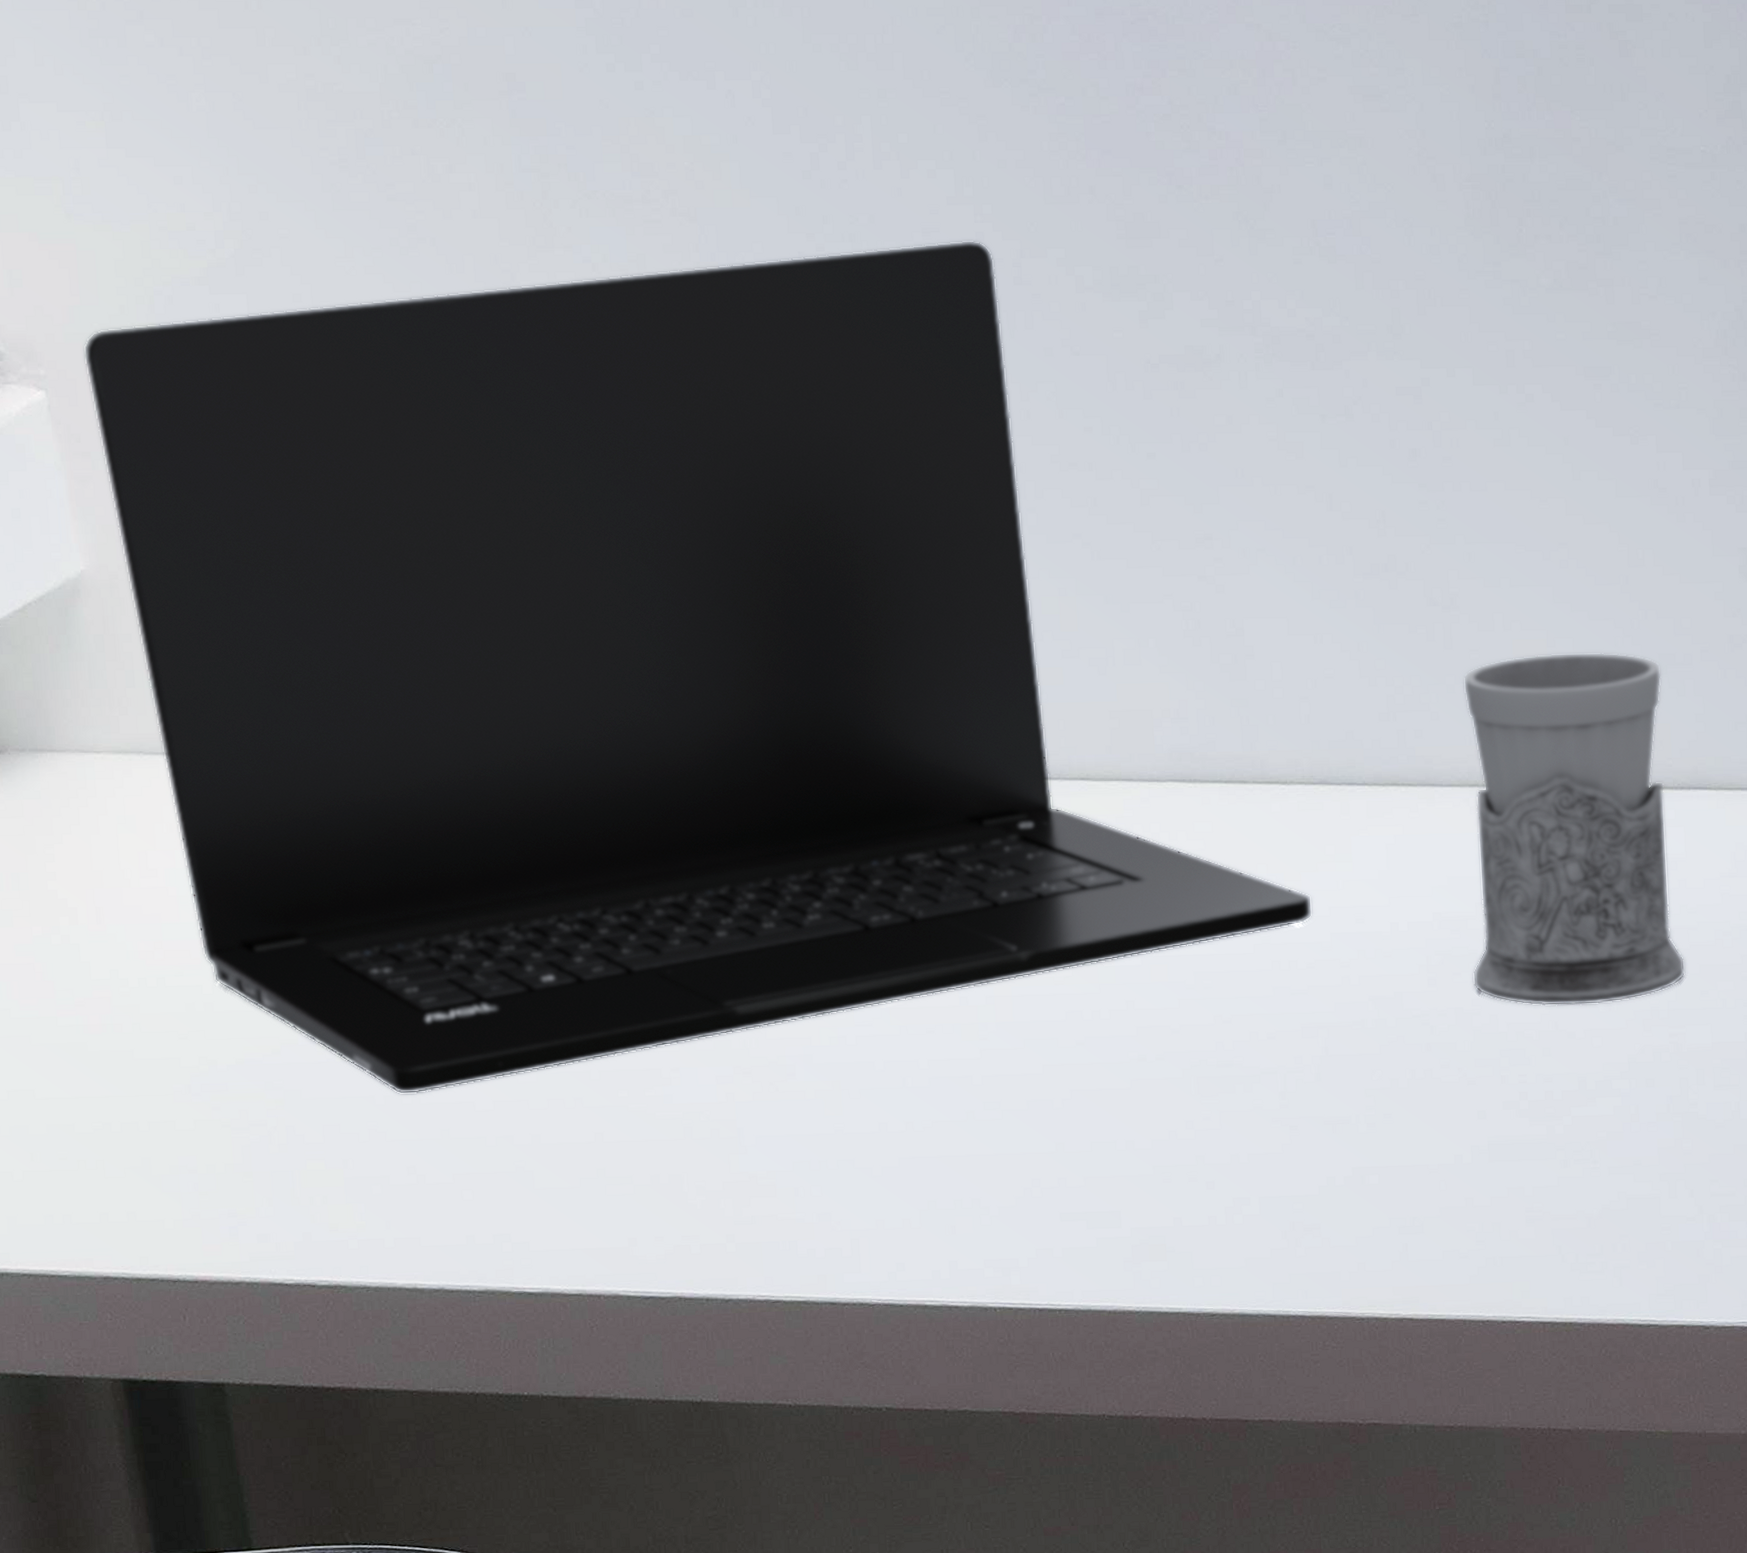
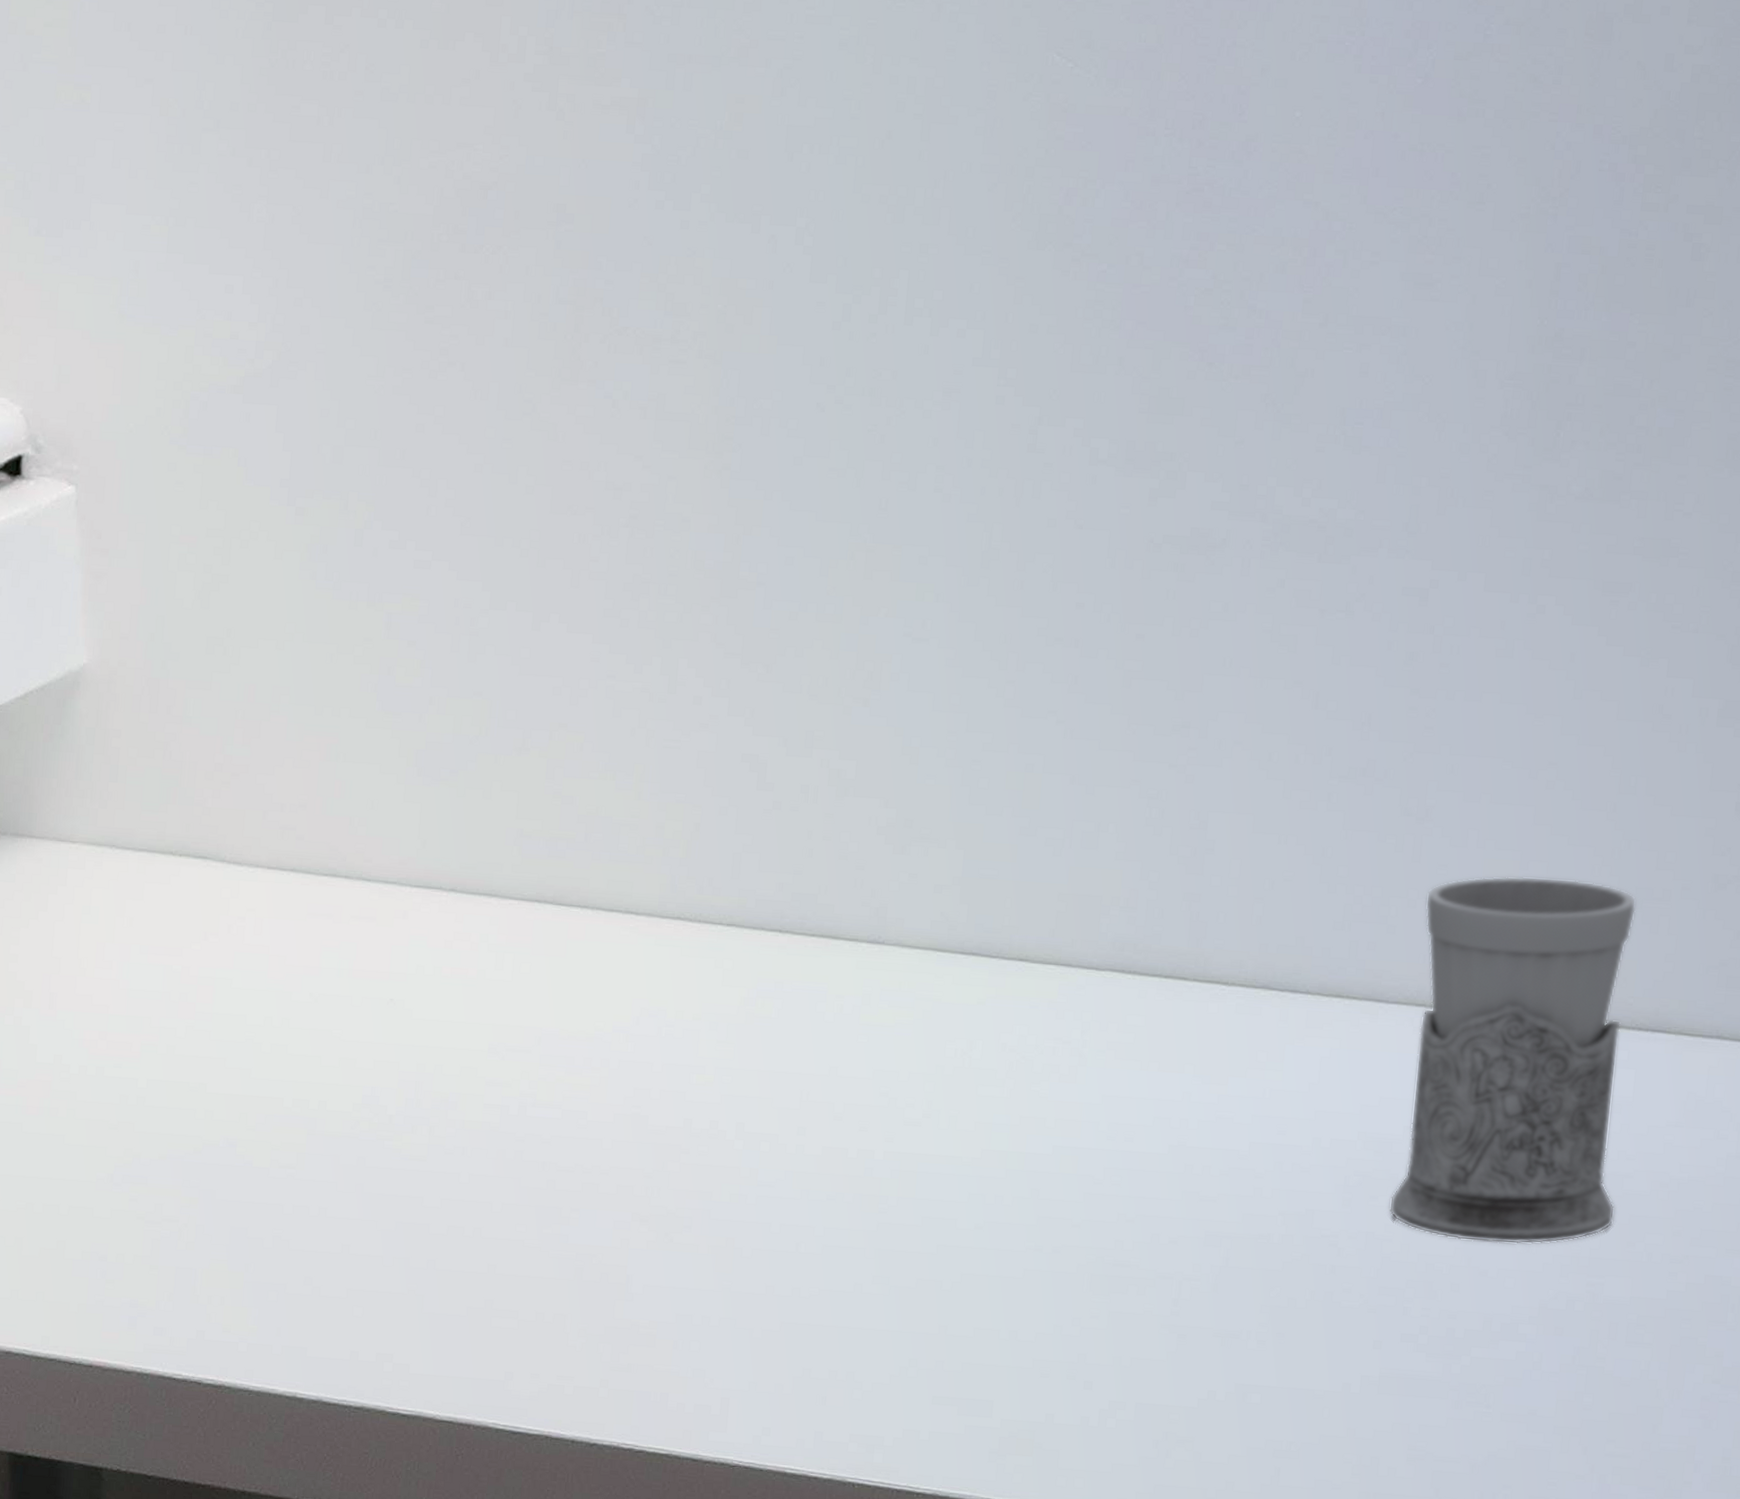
laptop: present [83,240,1313,1095] -> none [116,403,1236,1207]

